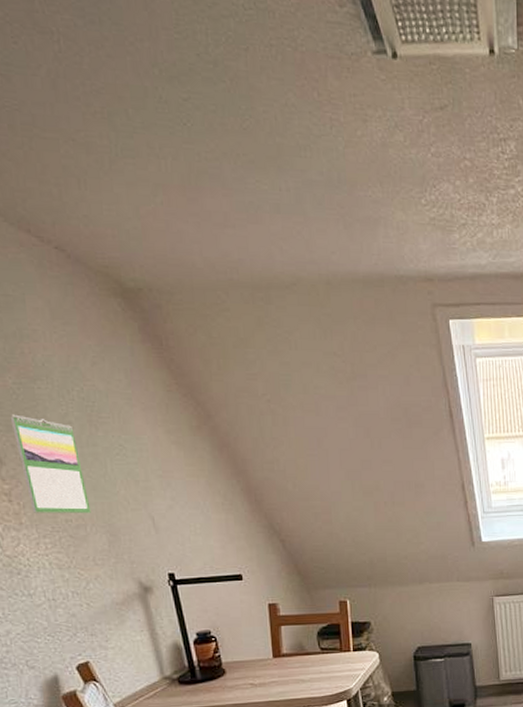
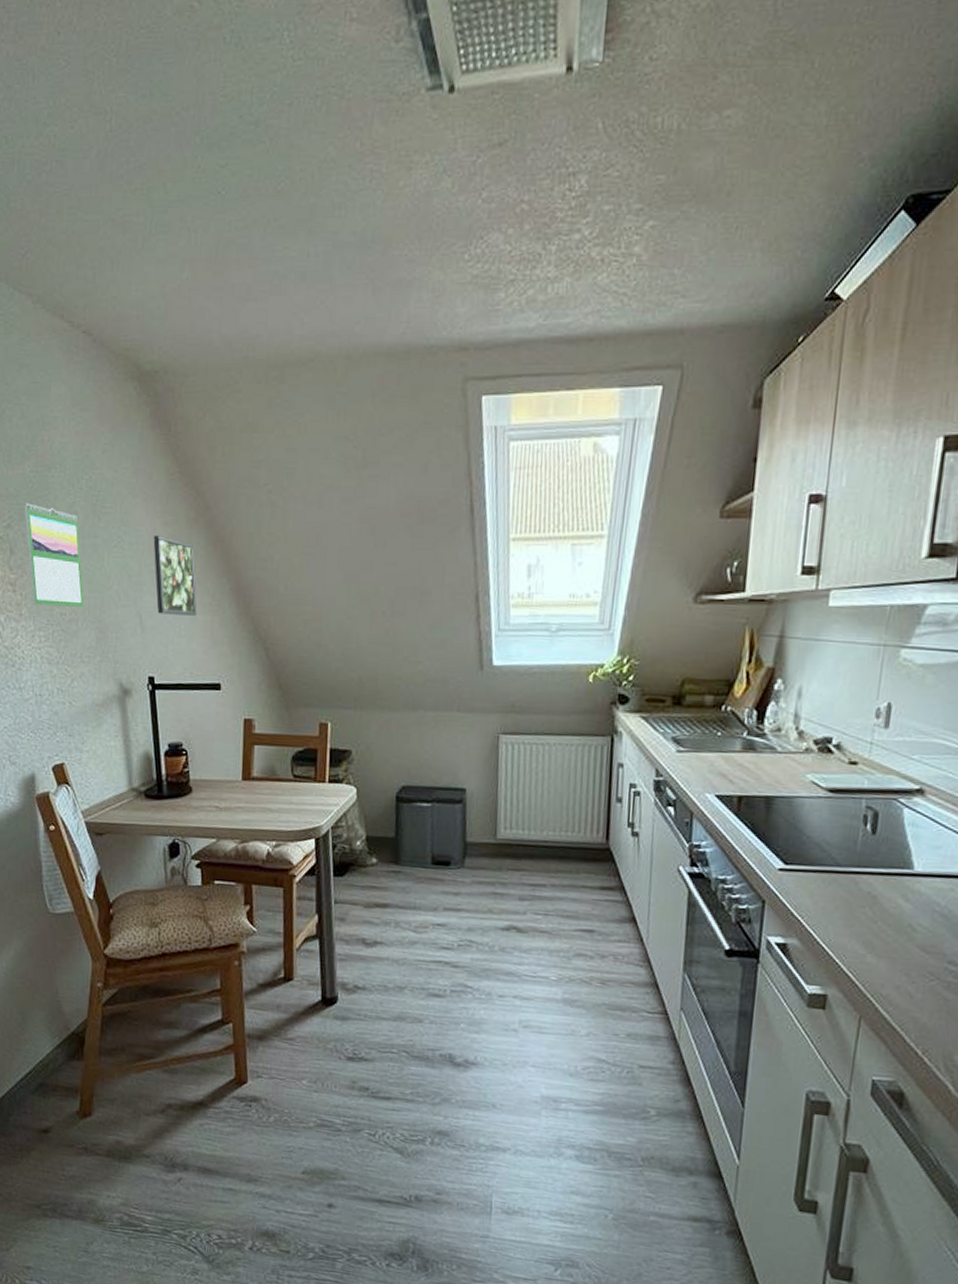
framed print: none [157,443,211,515] -> present [153,535,198,616]

